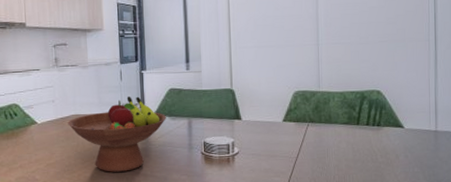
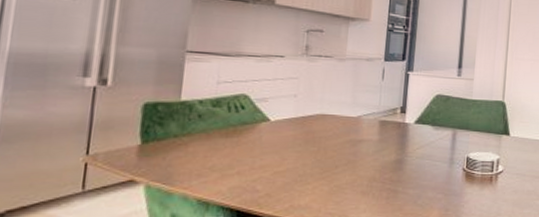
fruit bowl: present [68,96,166,172] -> none [309,99,429,186]

